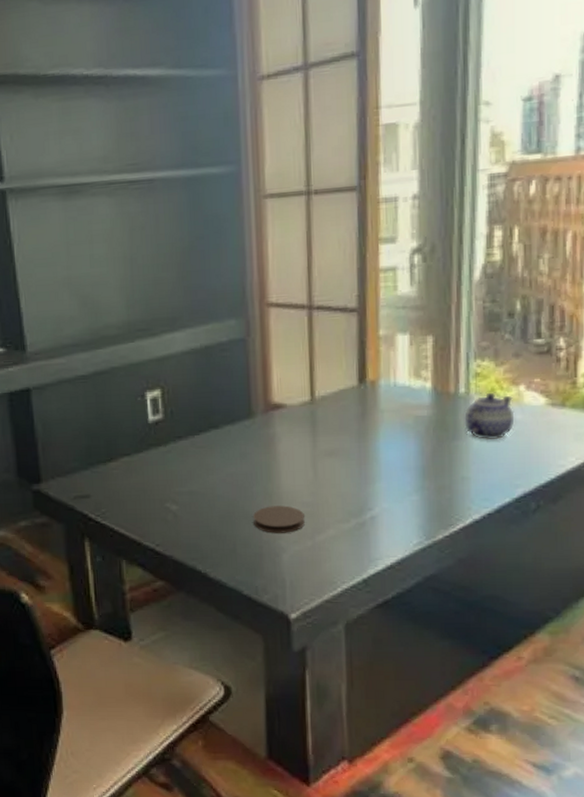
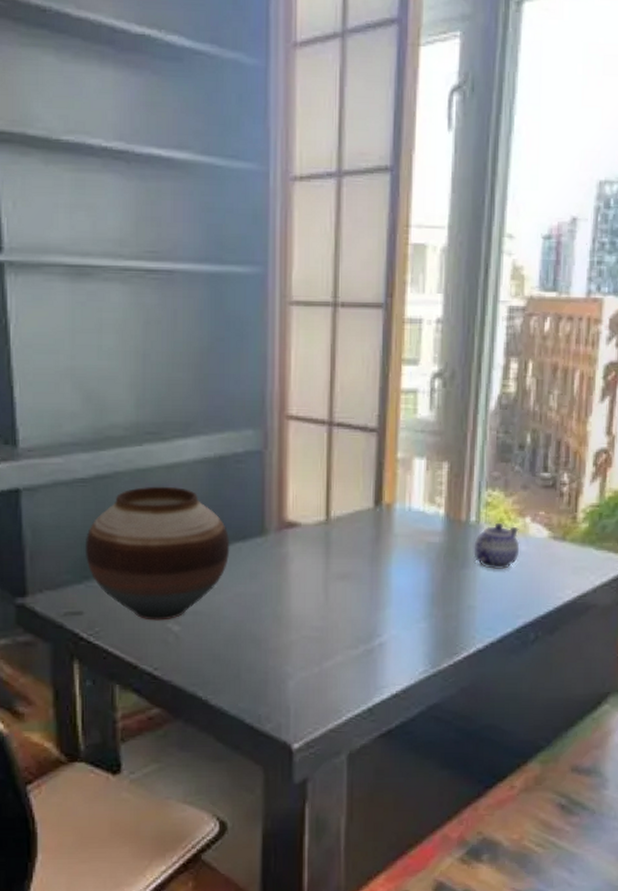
vase: none [88,377,220,501] -> present [85,486,230,621]
coaster: present [253,505,305,533] -> none [260,629,313,659]

